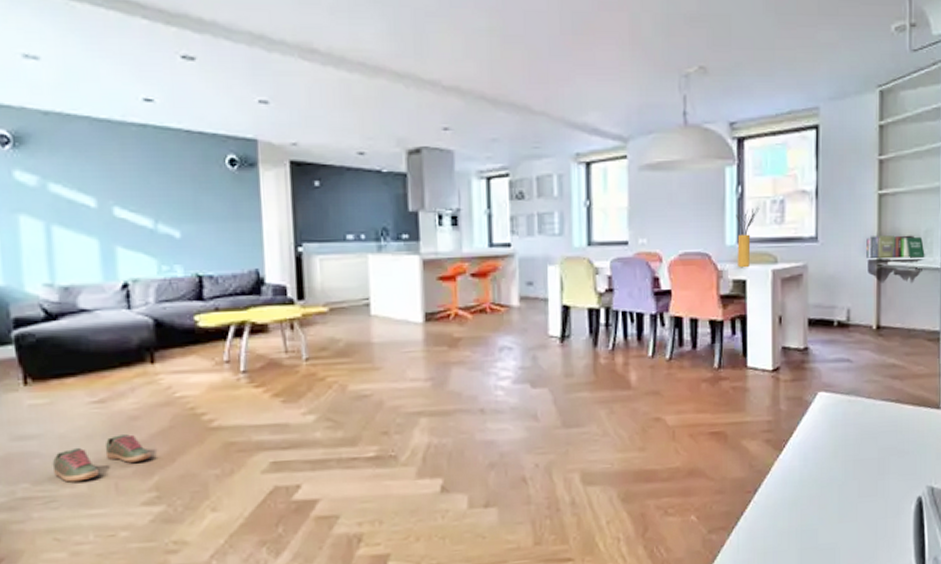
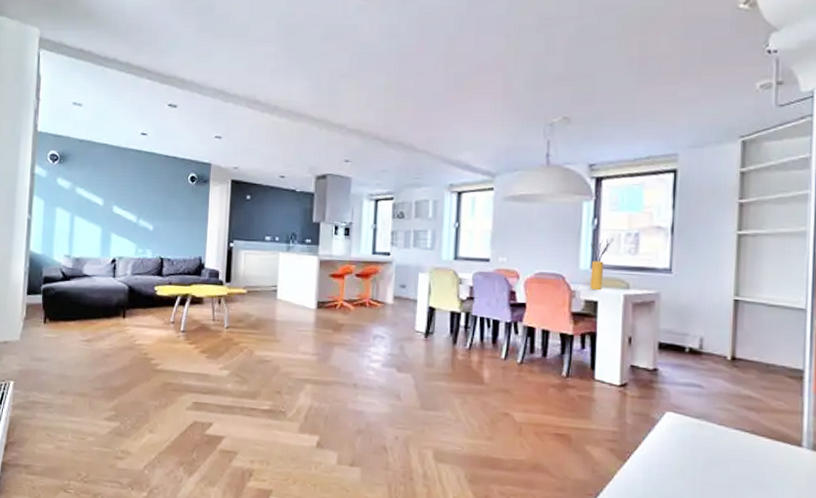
shoe: present [52,434,152,483] -> none [53,366,115,396]
books: present [866,235,894,259] -> none [722,272,754,295]
books: present [893,235,925,259] -> none [751,274,788,297]

